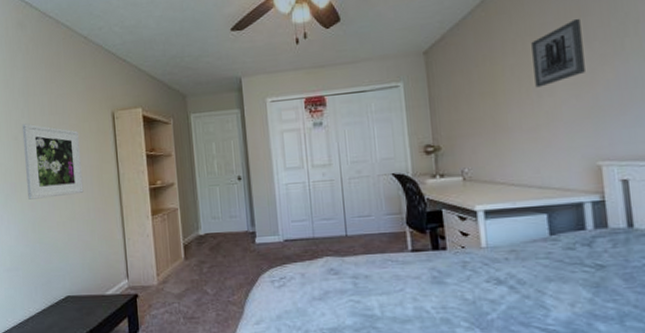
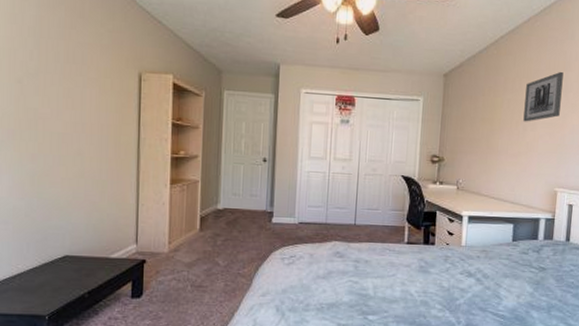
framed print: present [22,123,84,200] -> none [28,67,99,152]

